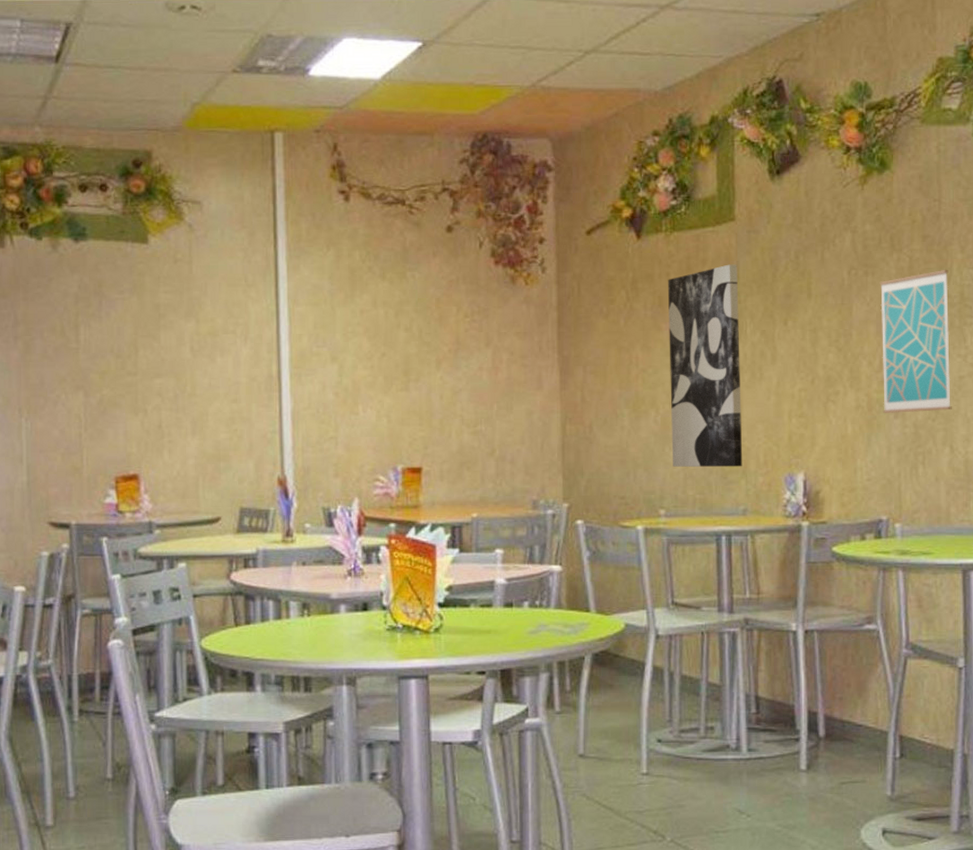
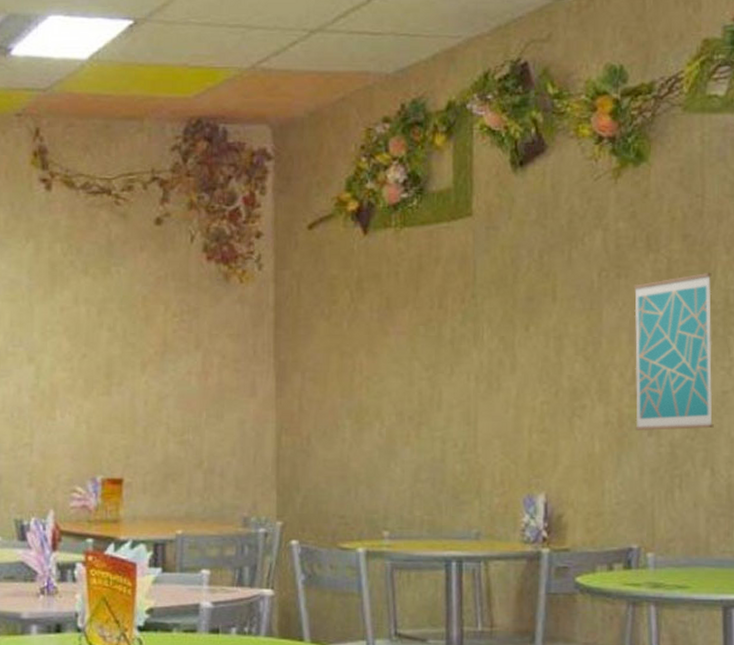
wall art: present [667,264,743,468] -> none [396,263,477,487]

